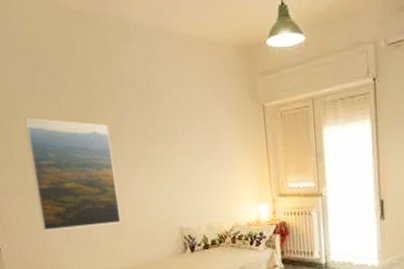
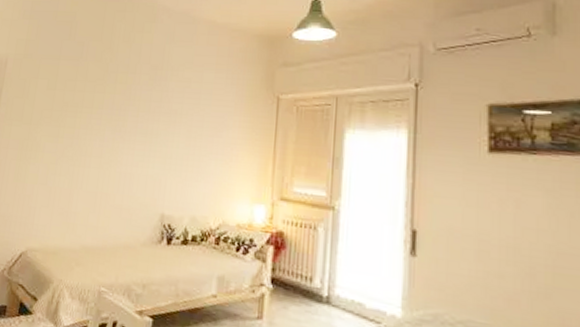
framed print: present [24,118,121,231] -> none [27,80,115,196]

